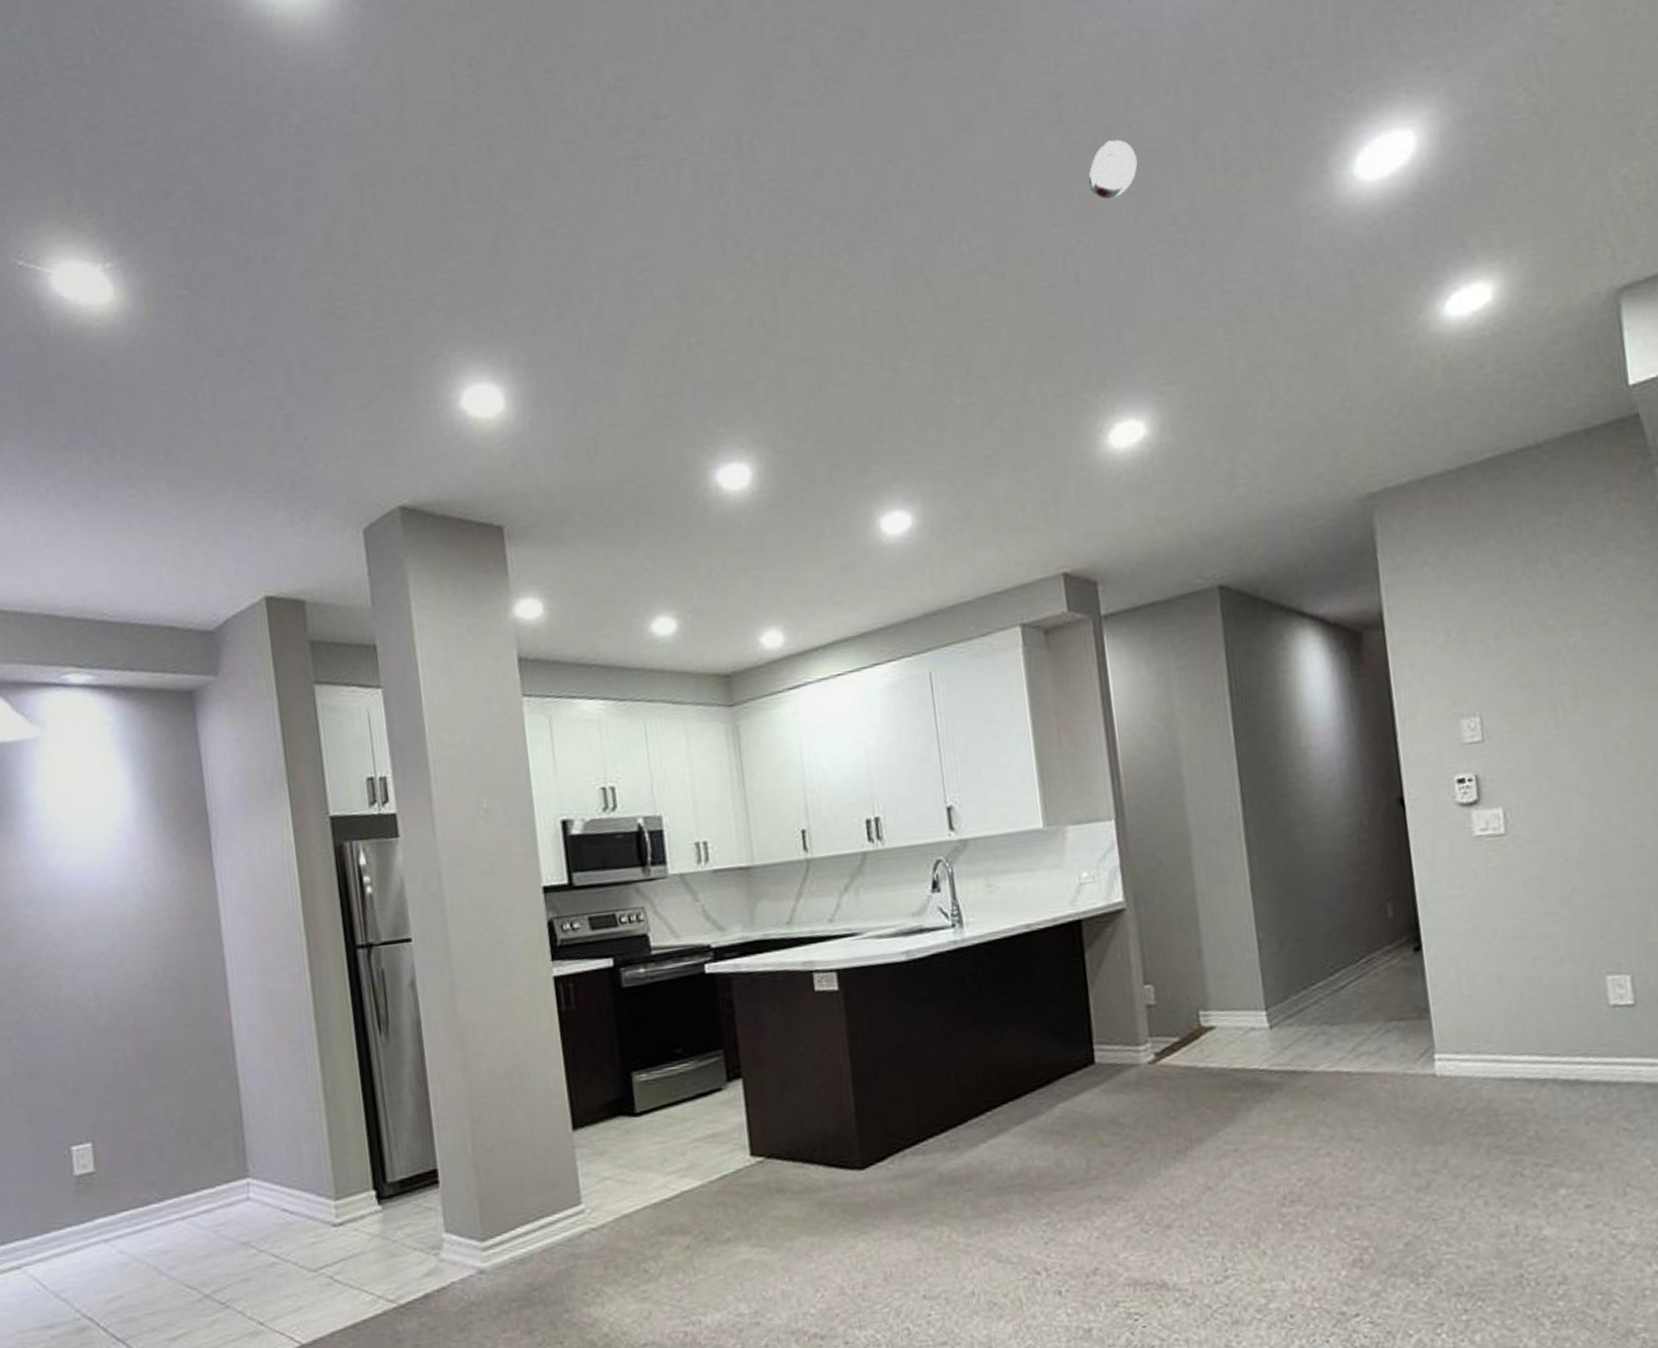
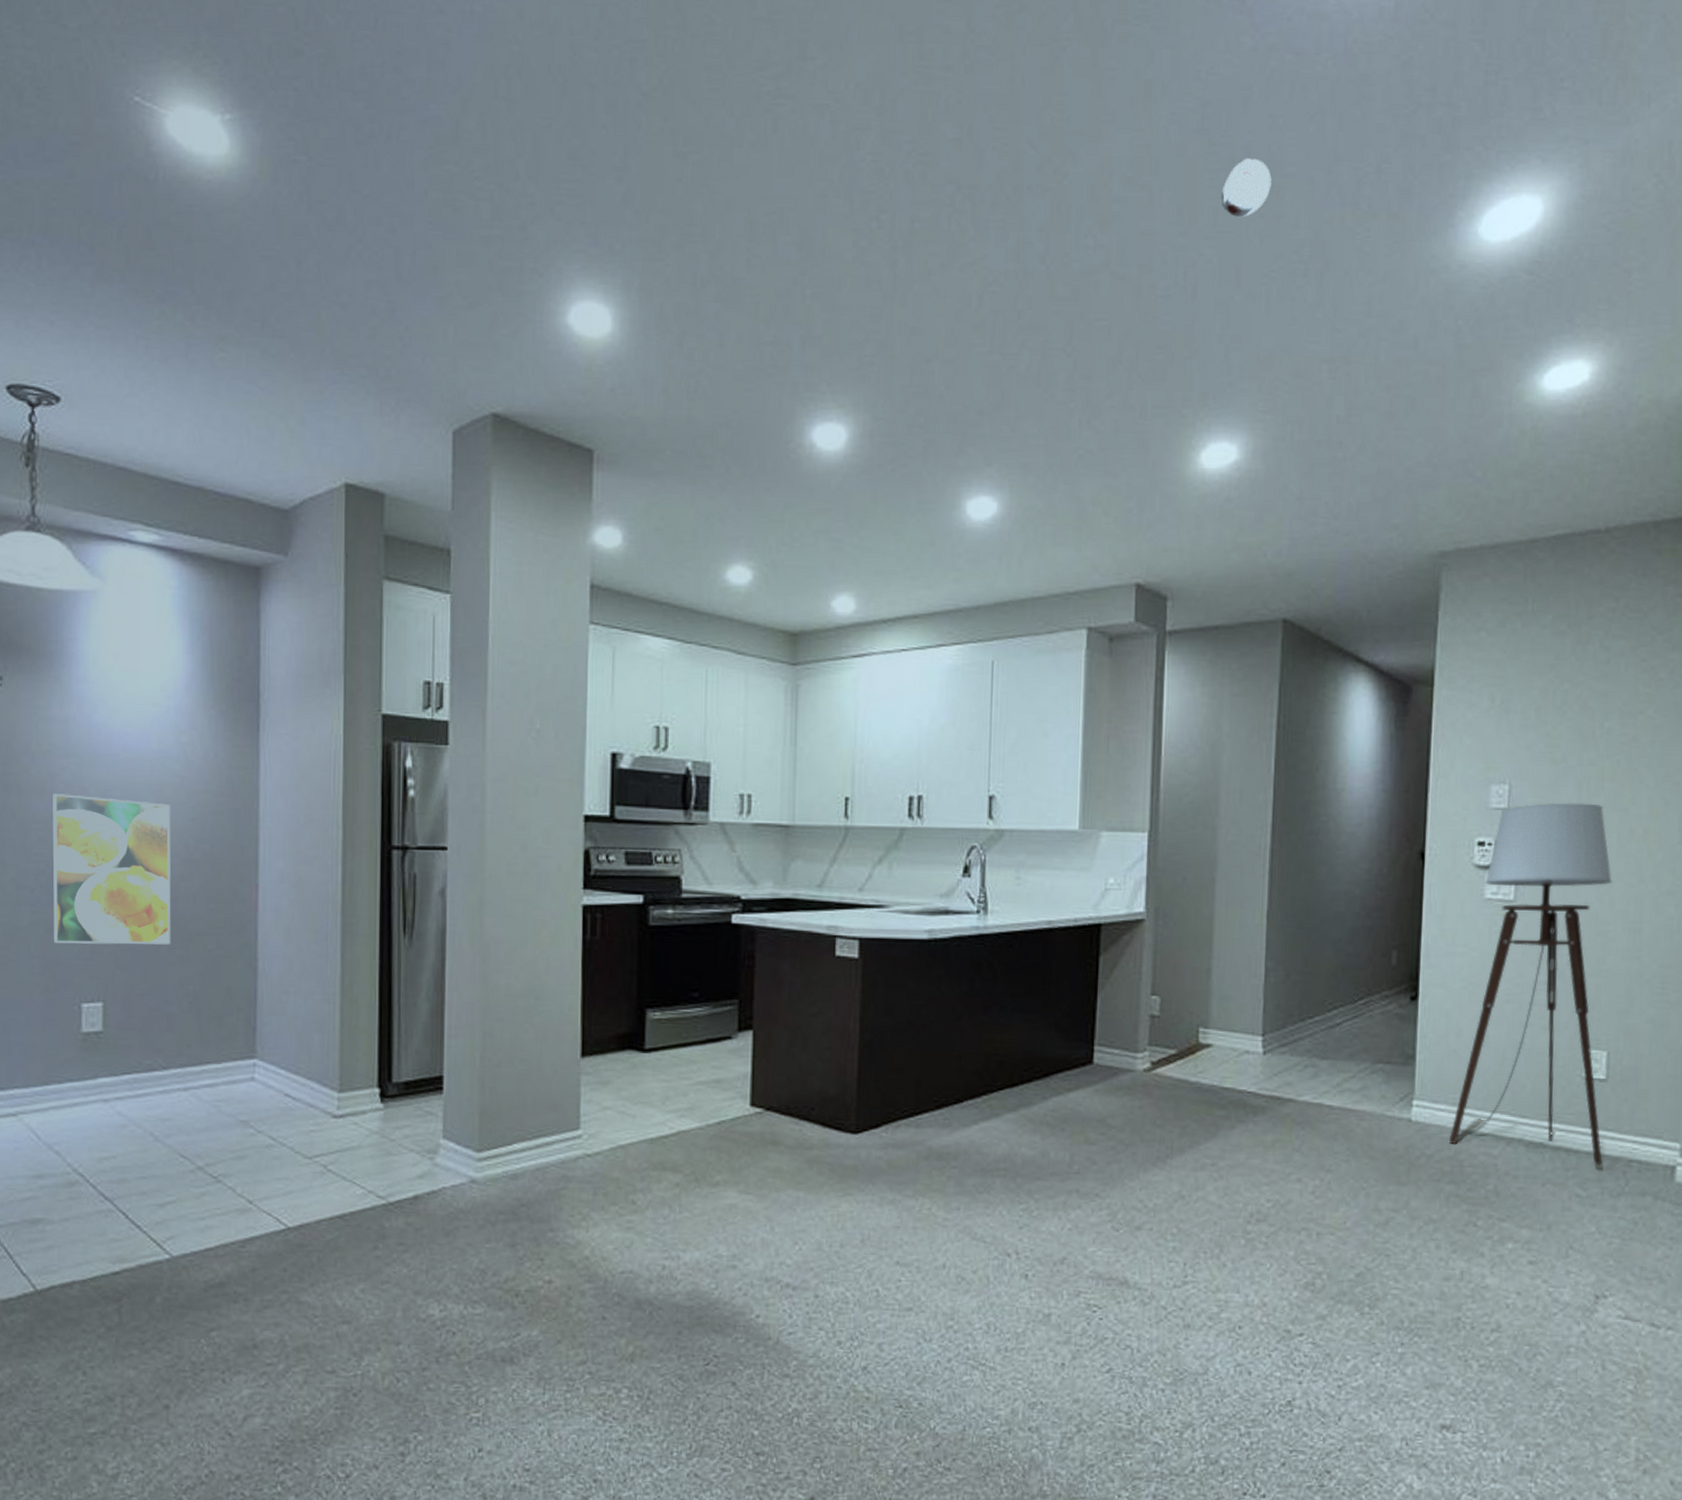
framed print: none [18,936,151,1090] -> present [52,793,171,945]
floor lamp: none [1471,723,1646,1096] -> present [1449,802,1613,1166]

